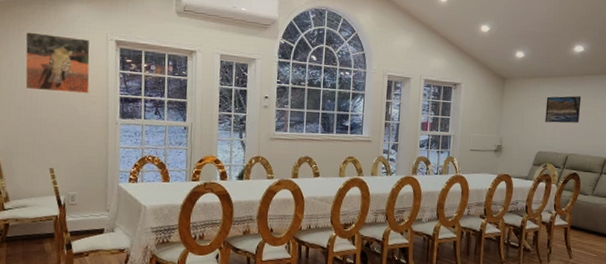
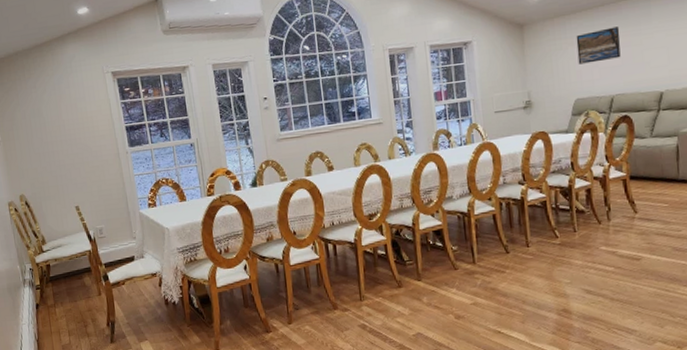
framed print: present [24,32,91,94] -> none [31,76,97,136]

